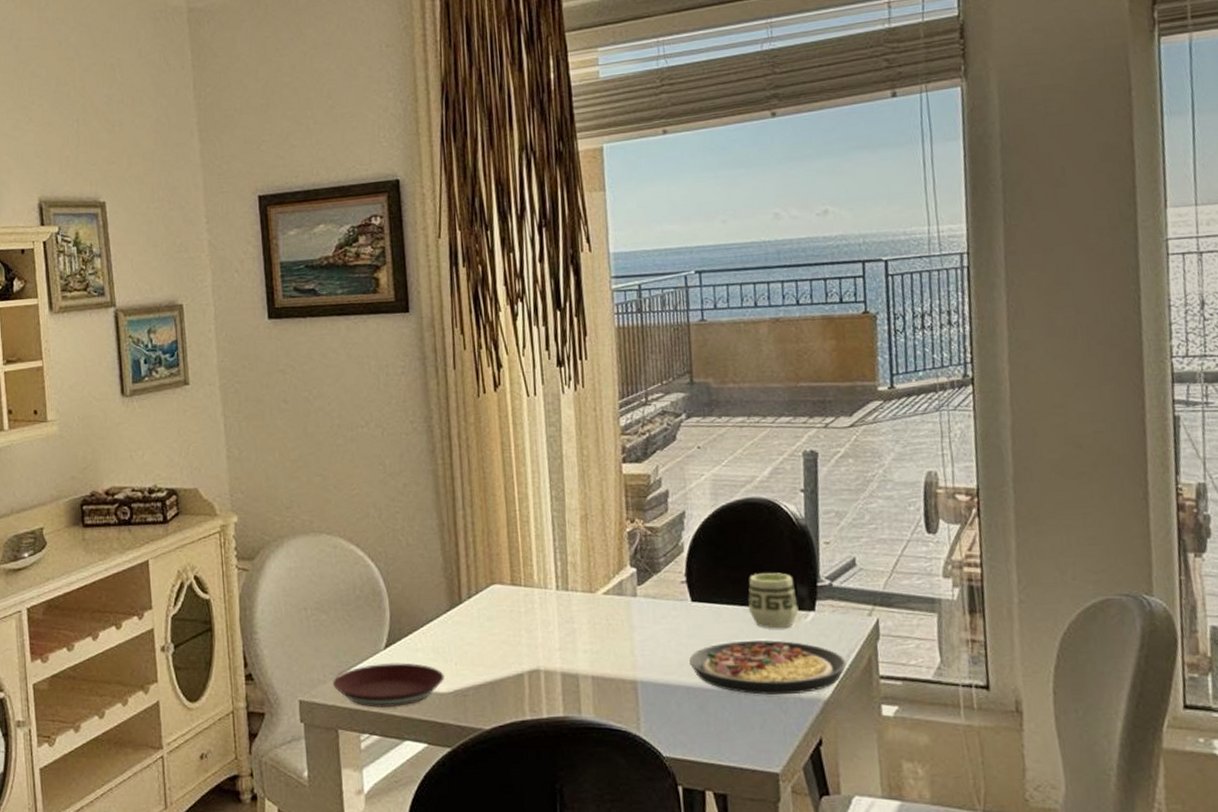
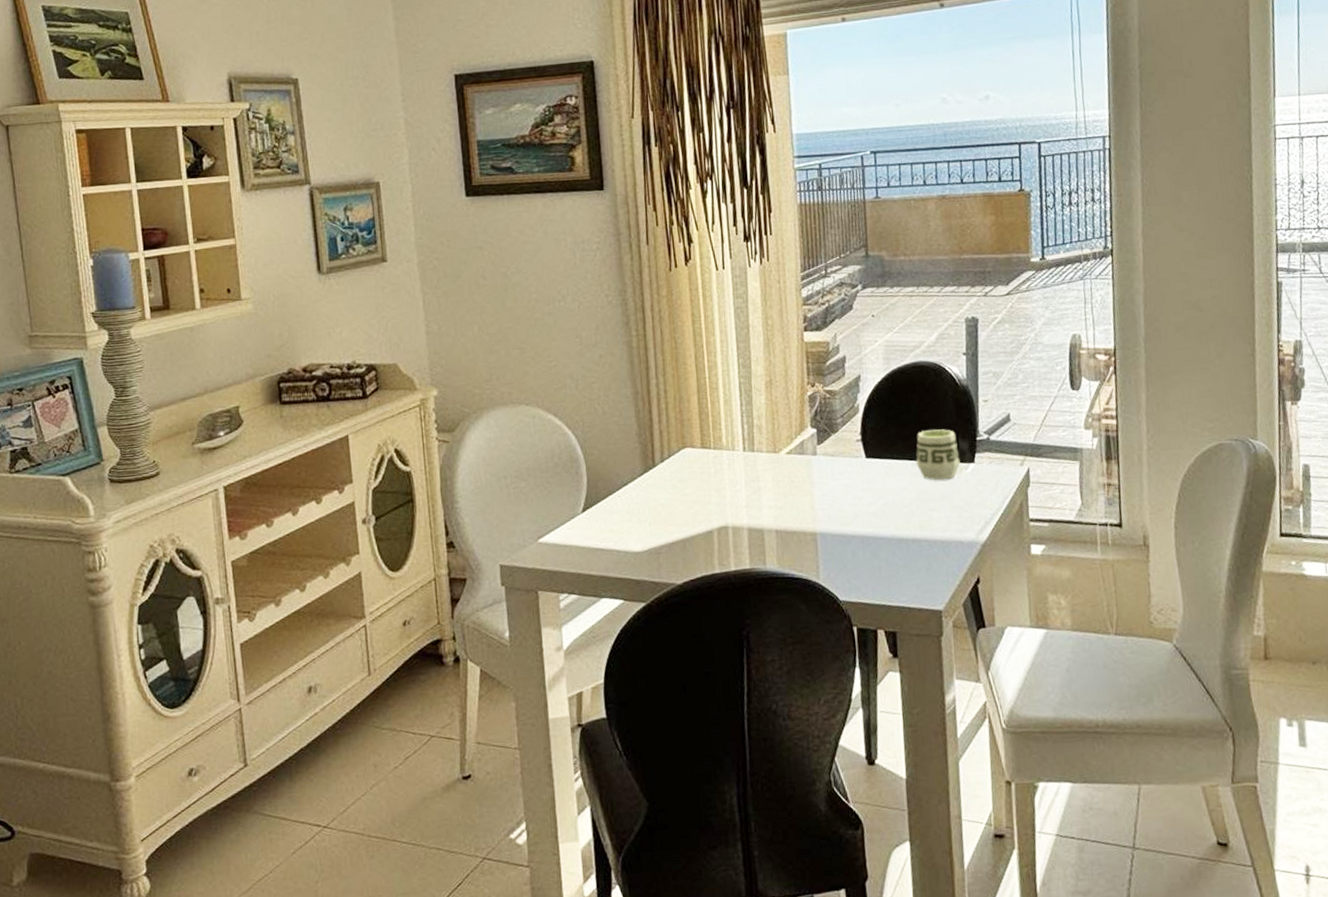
plate: present [332,663,445,708] -> none [532,525,639,569]
plate: present [689,640,847,695] -> none [864,490,1001,541]

